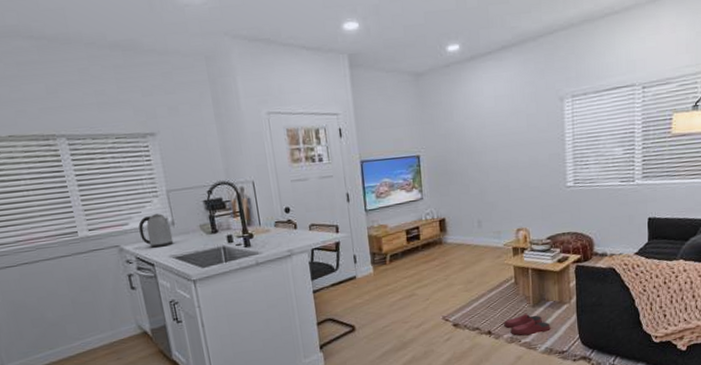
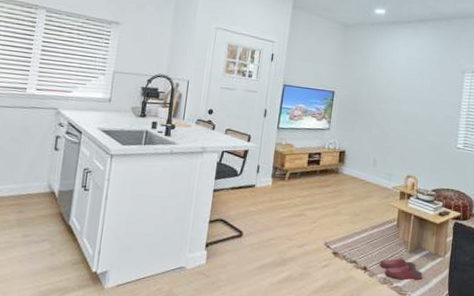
kettle: present [138,213,174,248] -> none [78,89,107,119]

